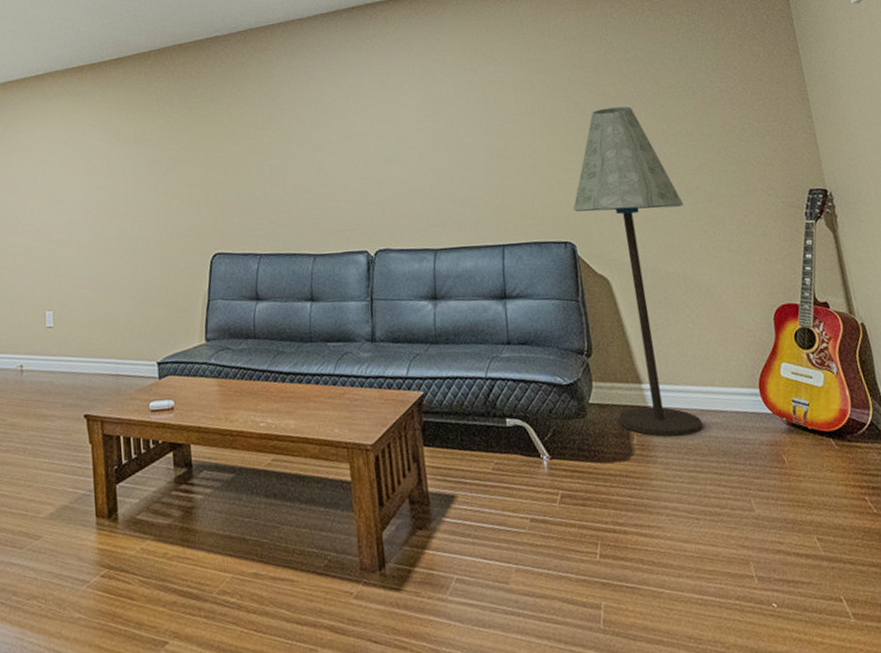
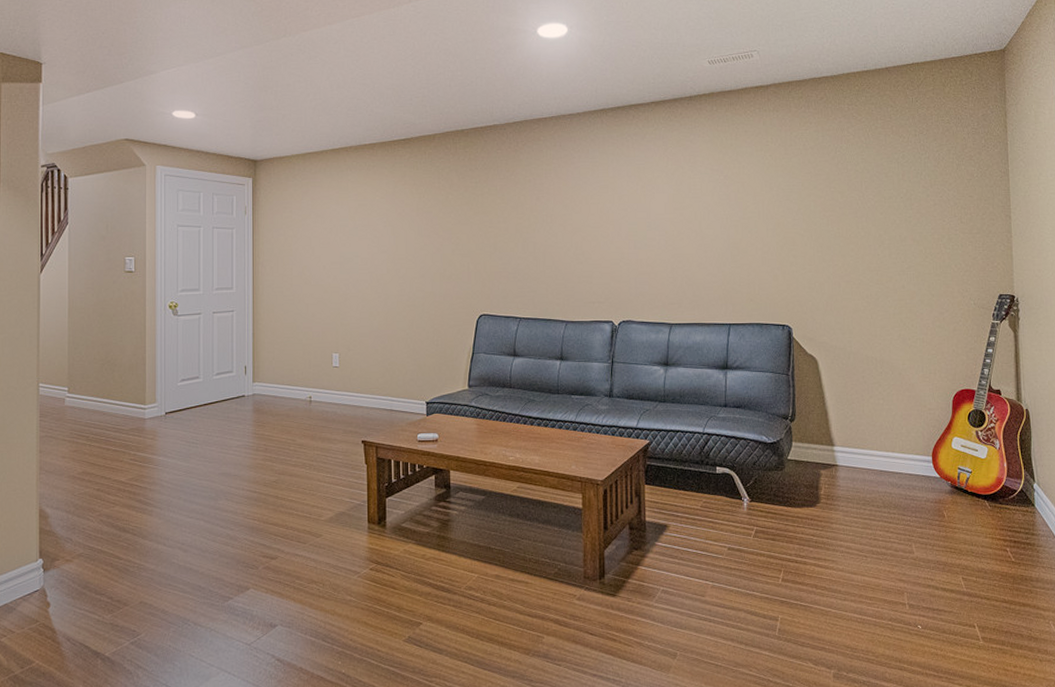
floor lamp: present [573,106,703,438] -> none [793,212,890,491]

